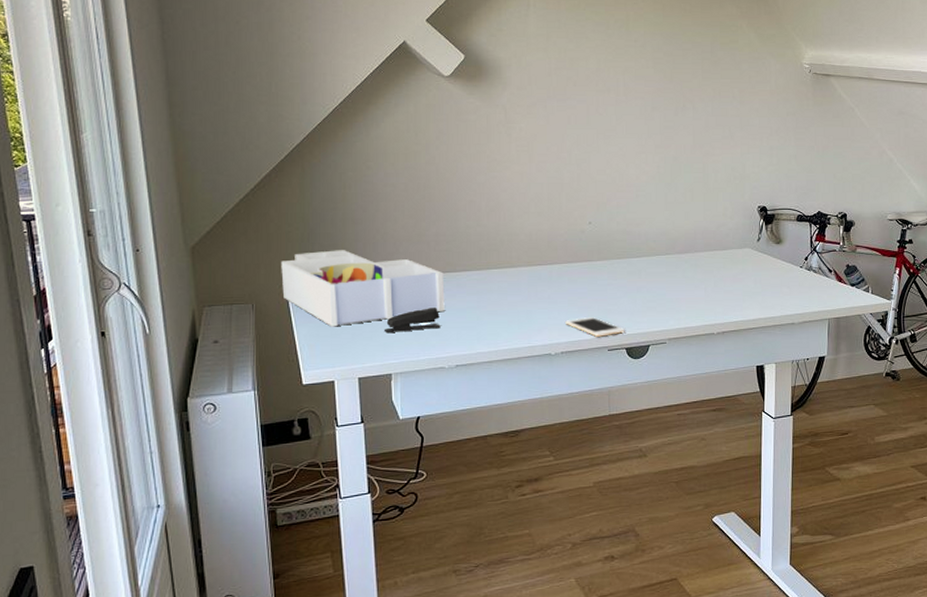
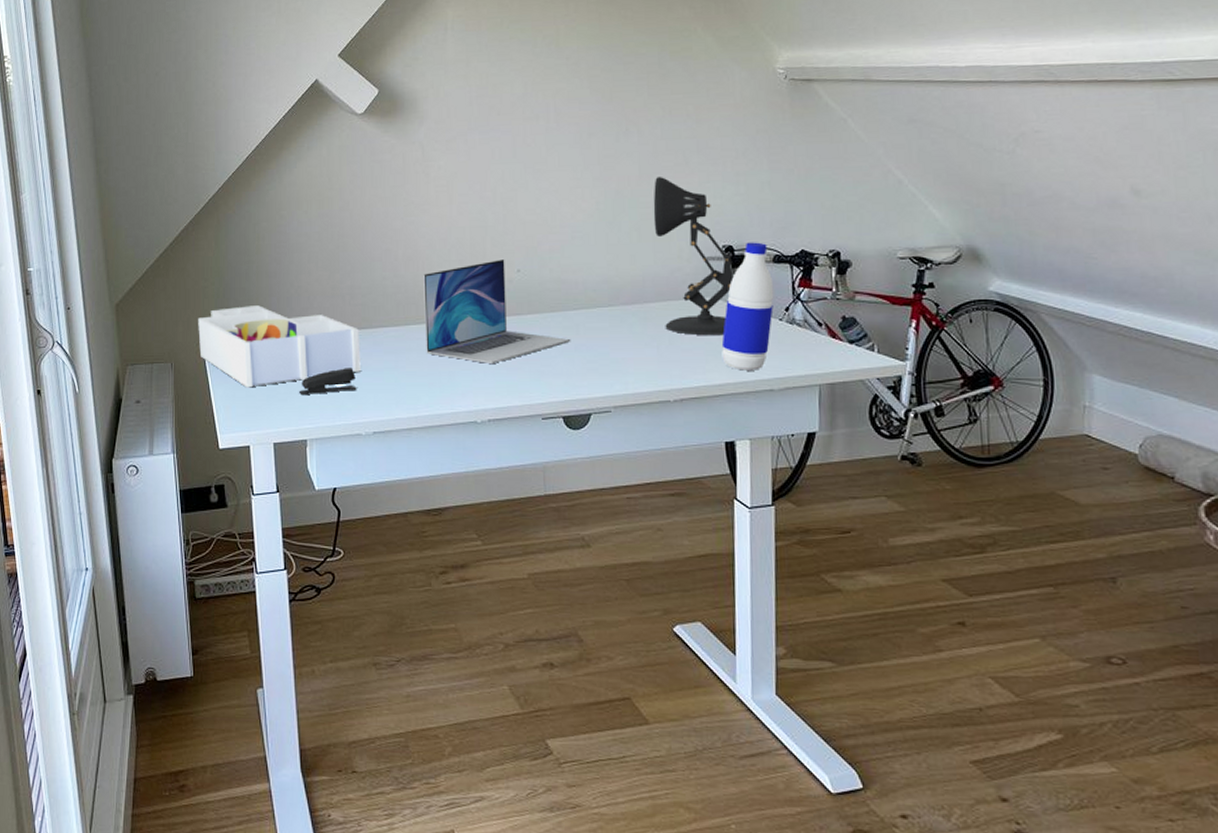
laptop: none [505,213,634,303] -> present [423,259,571,363]
cell phone: present [565,317,625,337] -> none [492,380,561,403]
desk lamp: none [704,147,766,279] -> present [653,177,734,335]
water bottle: none [755,204,797,308] -> present [721,242,774,371]

